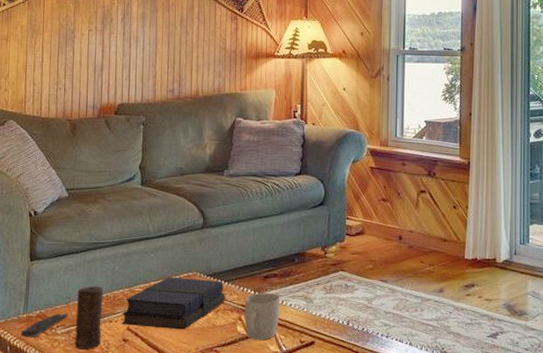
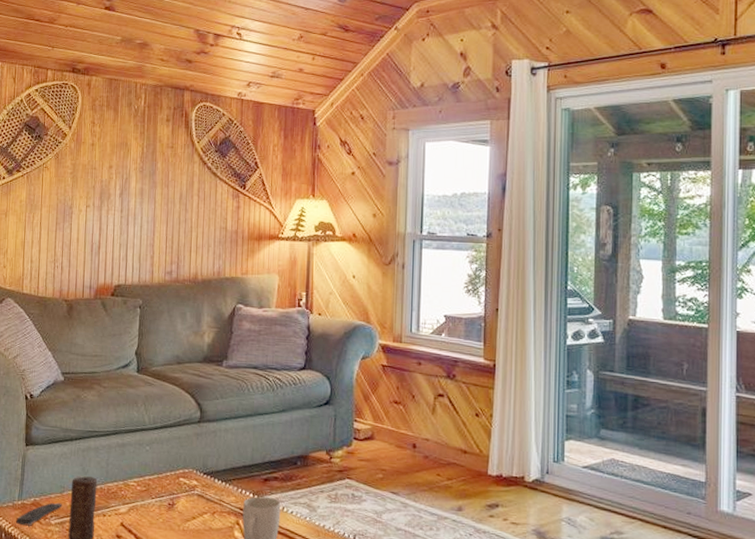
book: present [121,277,225,330] -> none [115,472,222,530]

